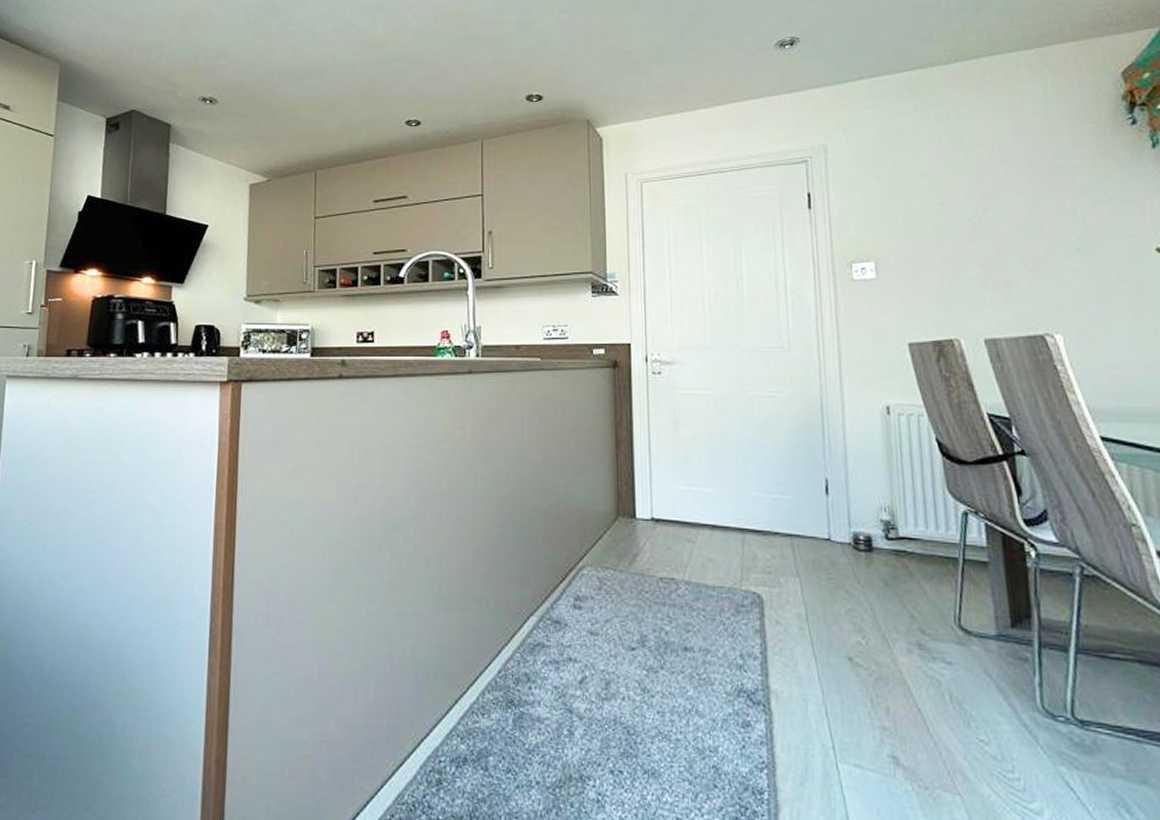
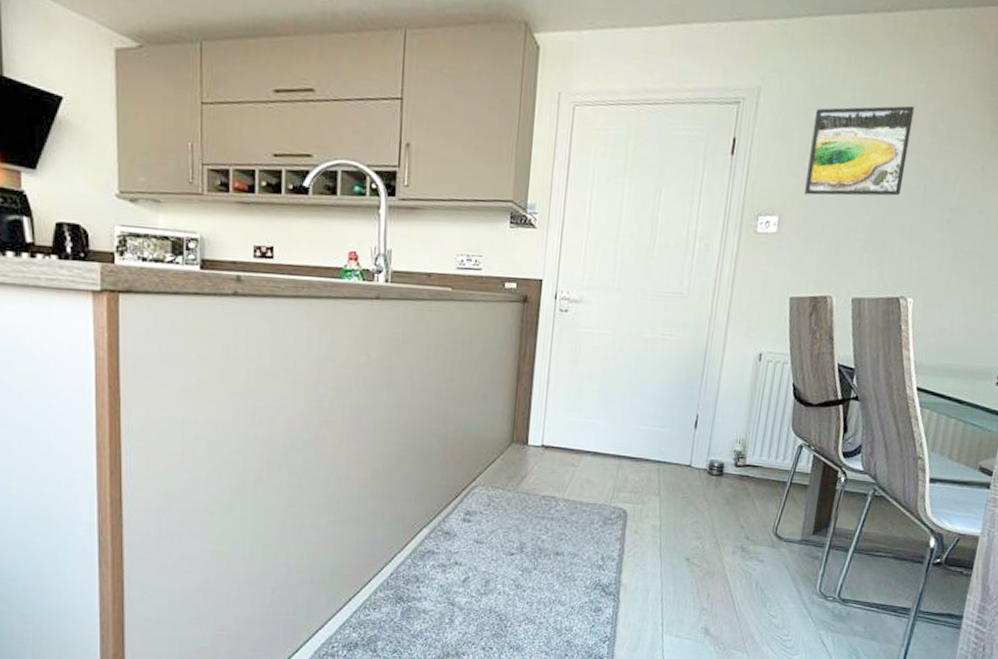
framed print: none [891,142,1011,238] -> present [804,105,915,196]

